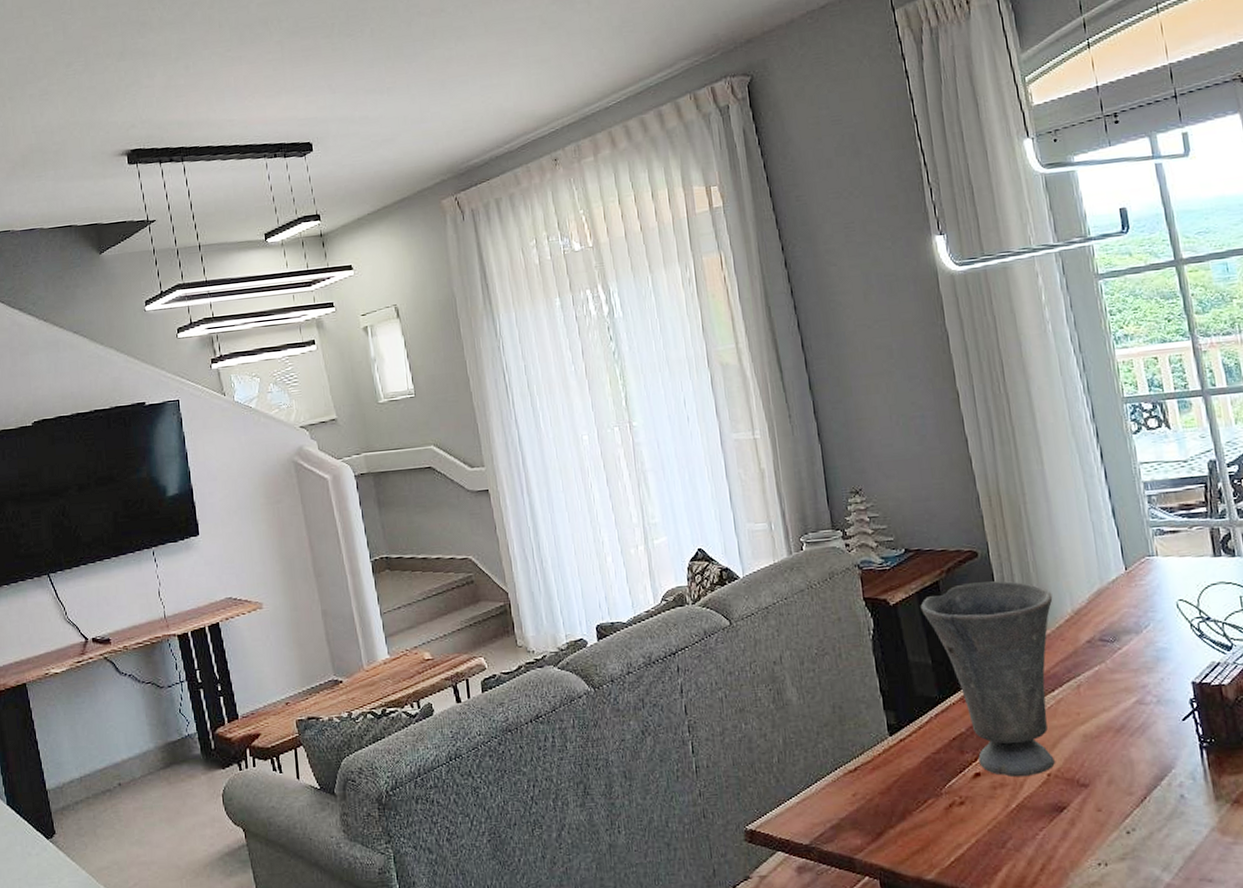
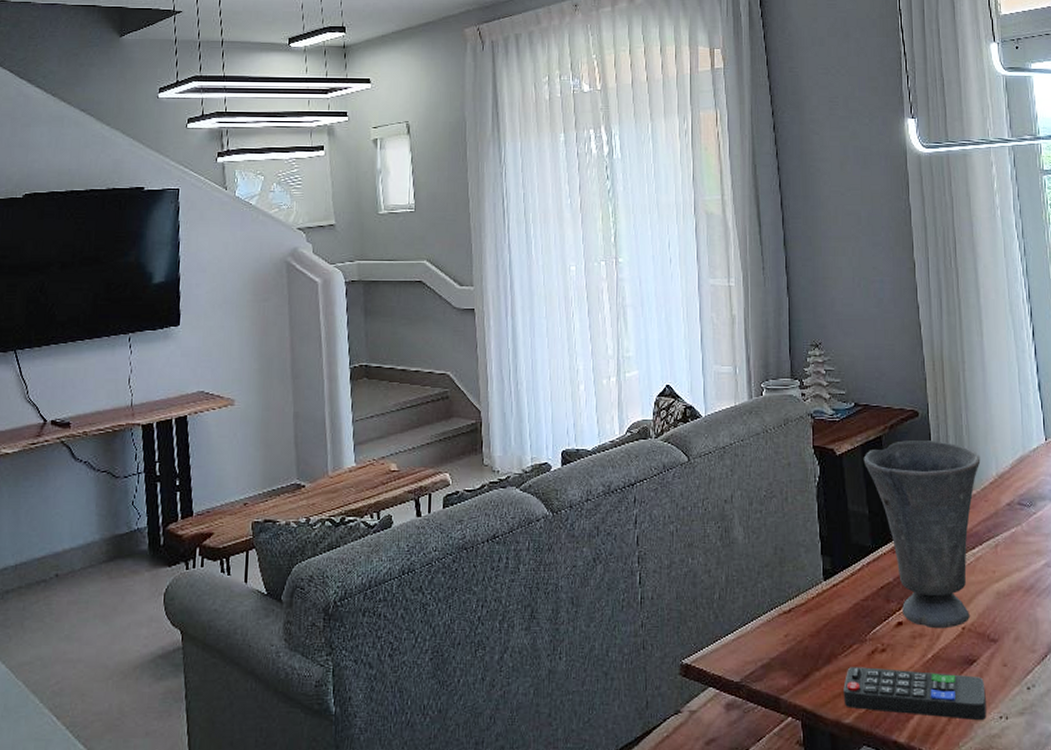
remote control: none [921,821,1083,869] -> present [843,667,987,720]

